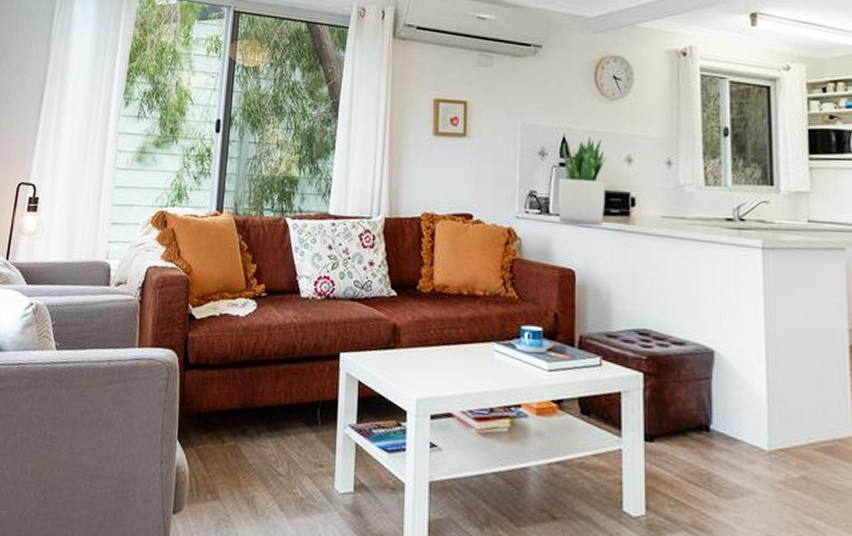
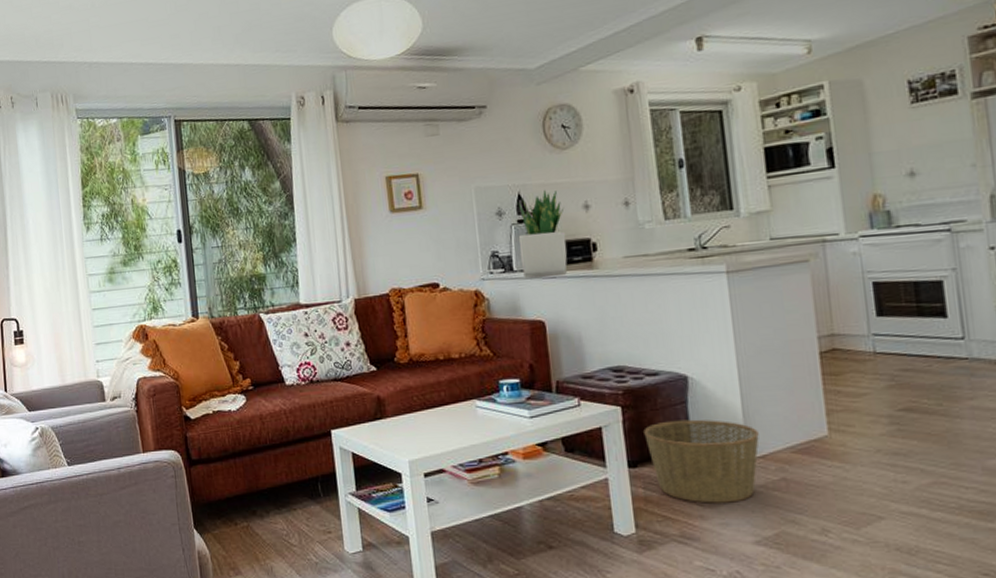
basket: none [664,396,782,497] -> present [643,419,759,504]

